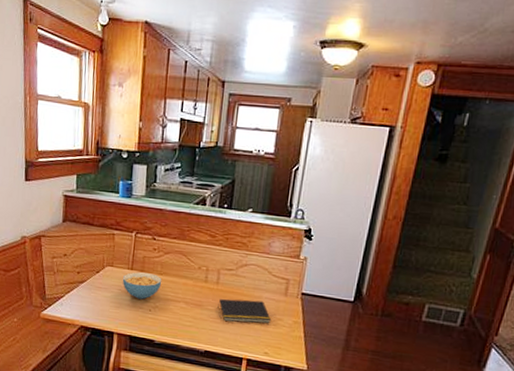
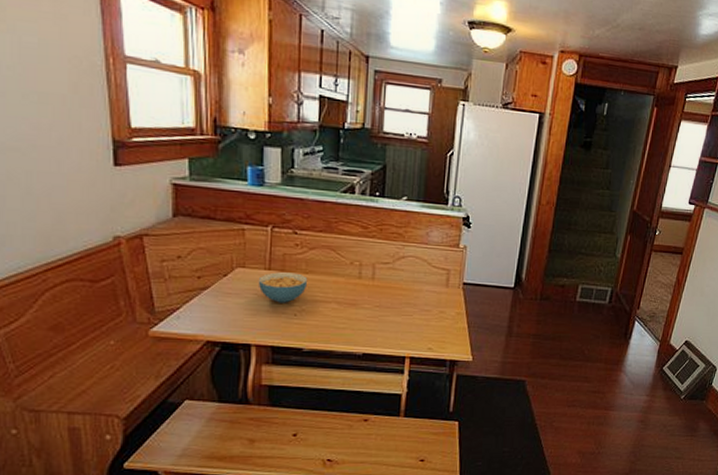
notepad: present [218,298,271,323] -> none [375,294,433,320]

